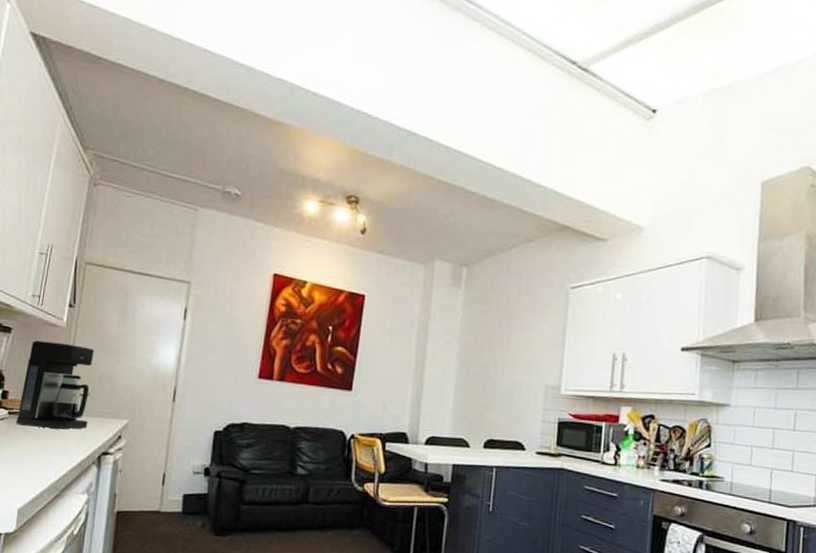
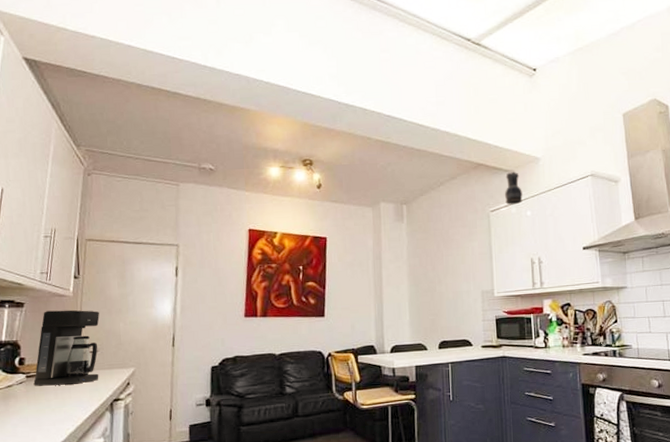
ceramic jug: none [591,240,615,284] -> present [505,171,523,205]

